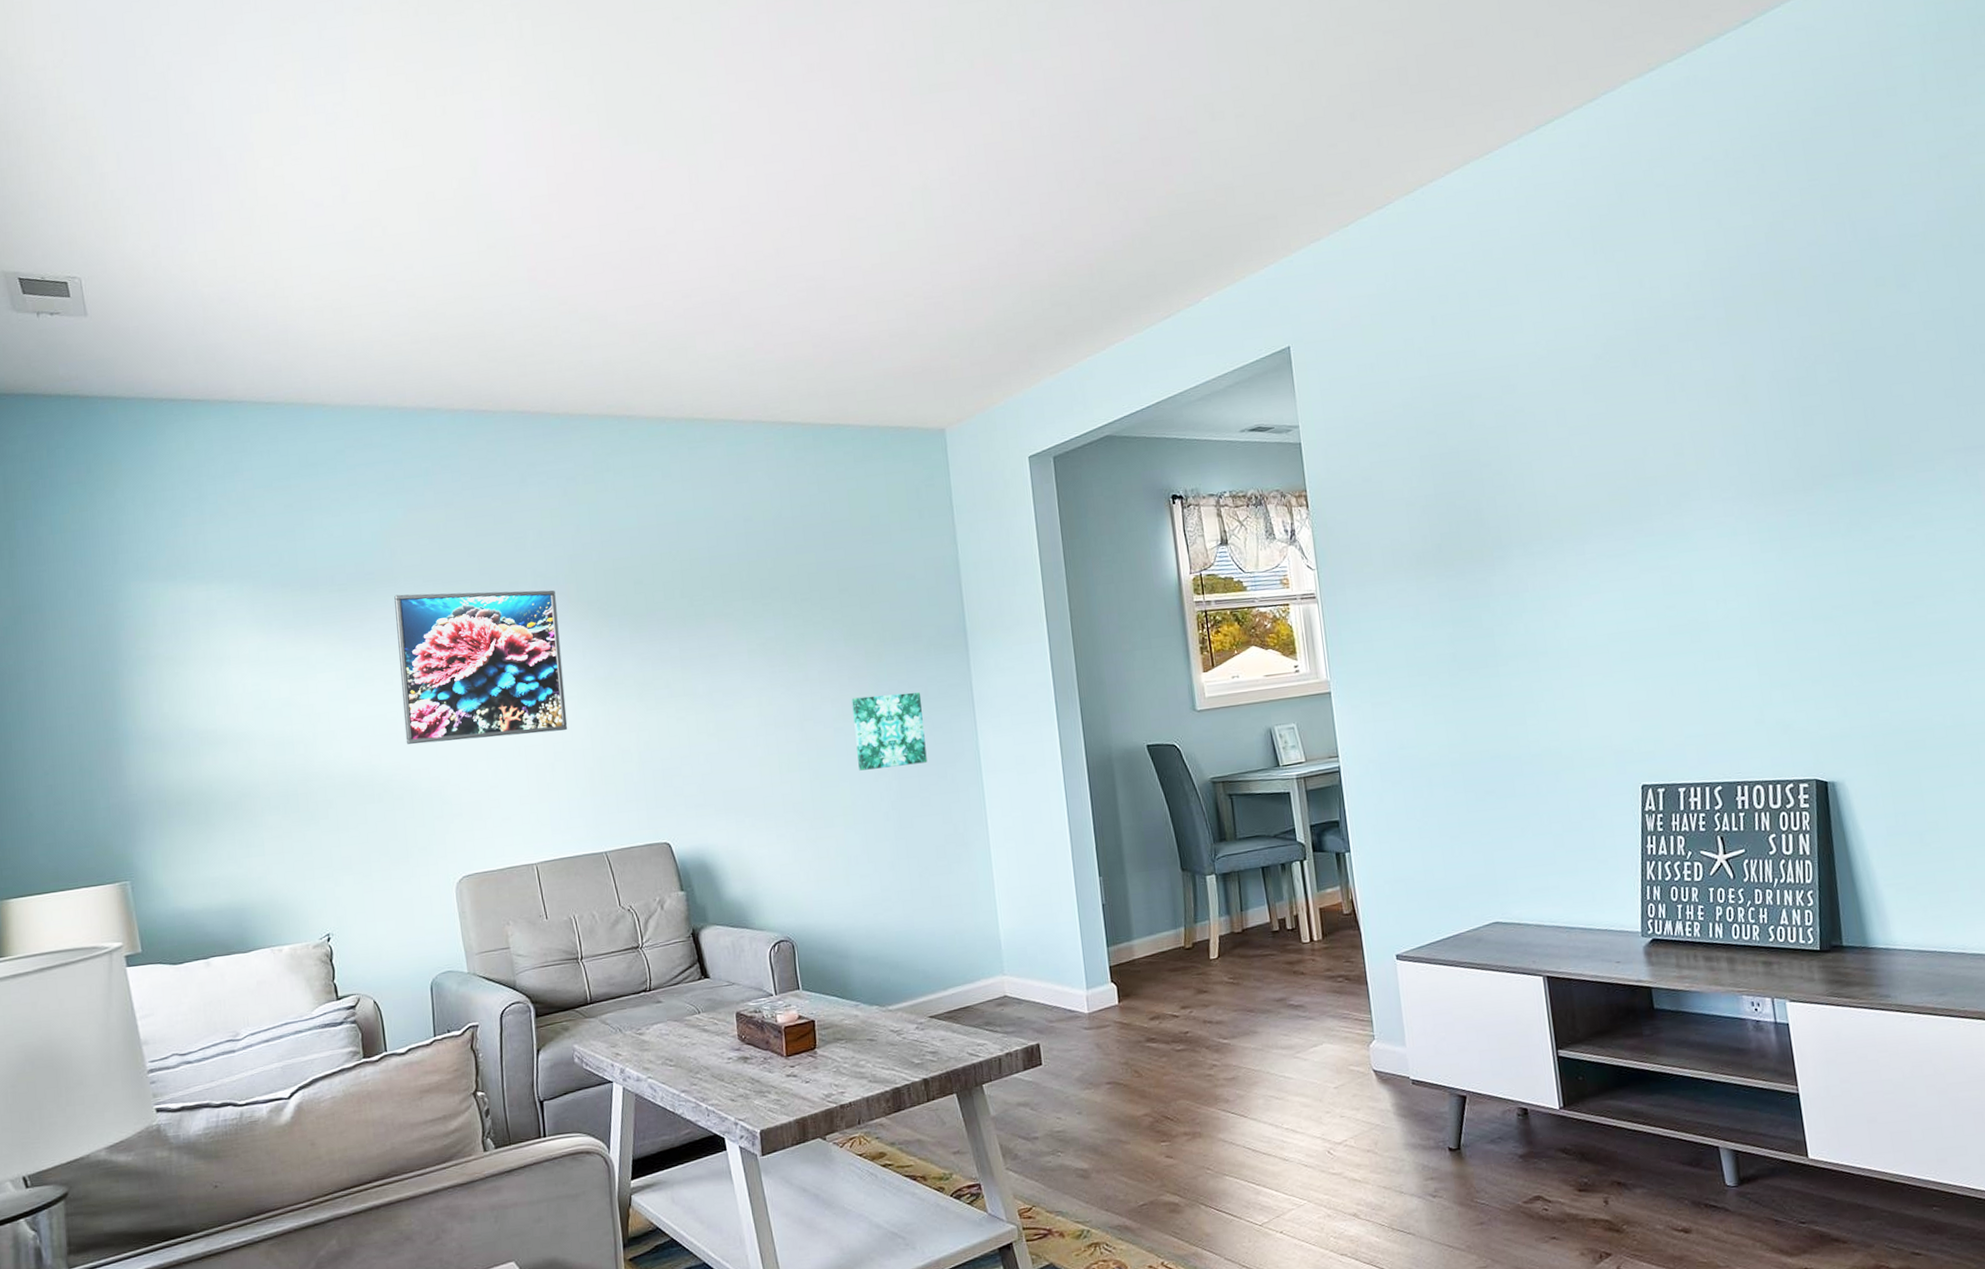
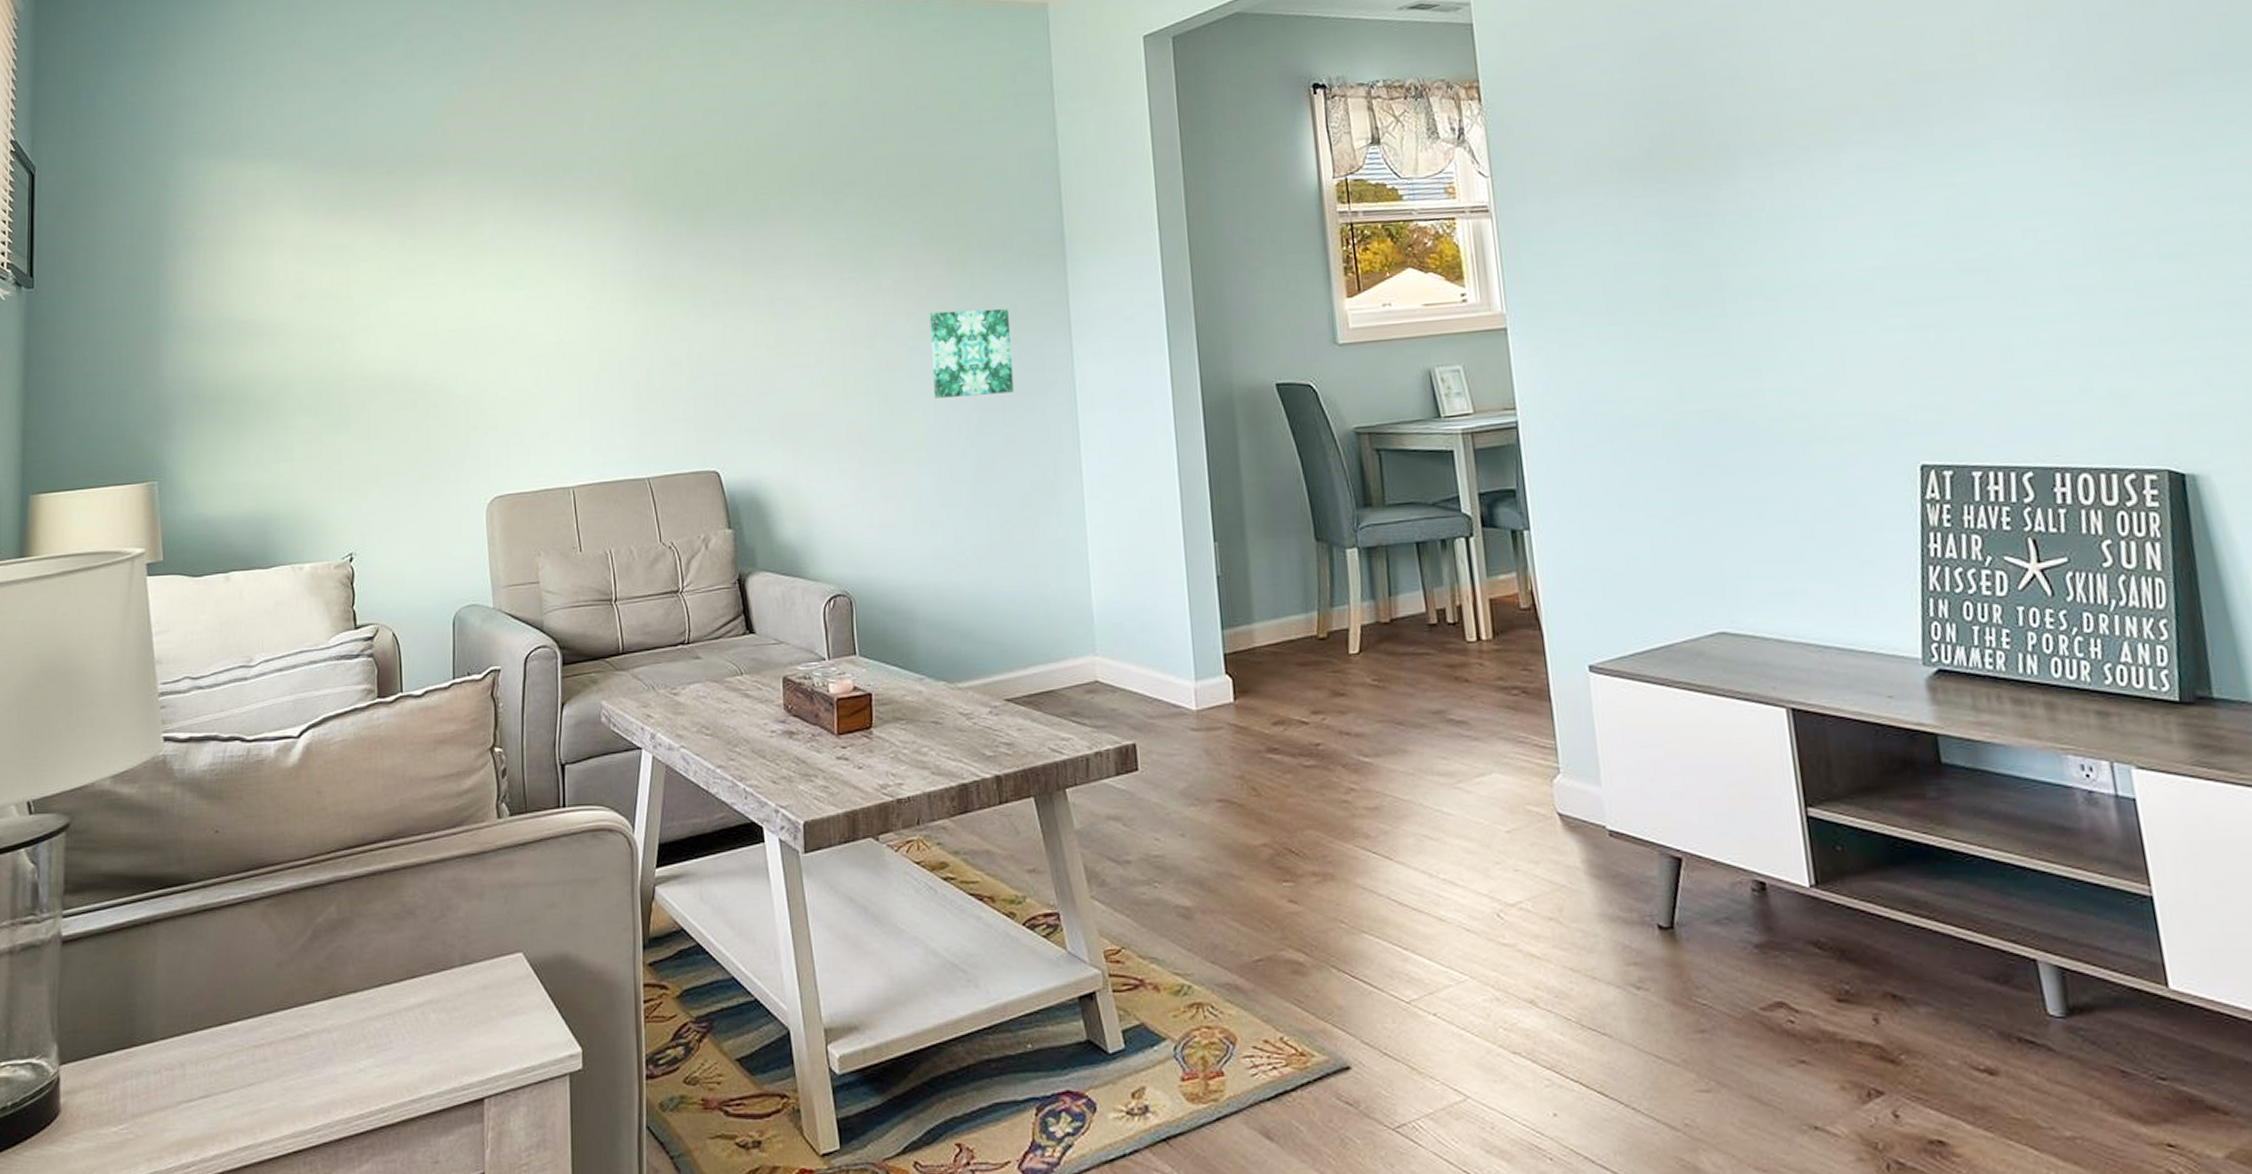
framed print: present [394,590,568,744] -> none [443,178,616,345]

